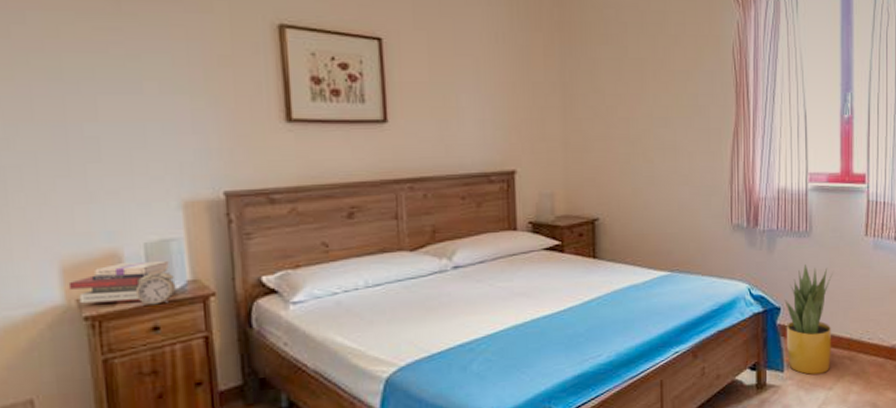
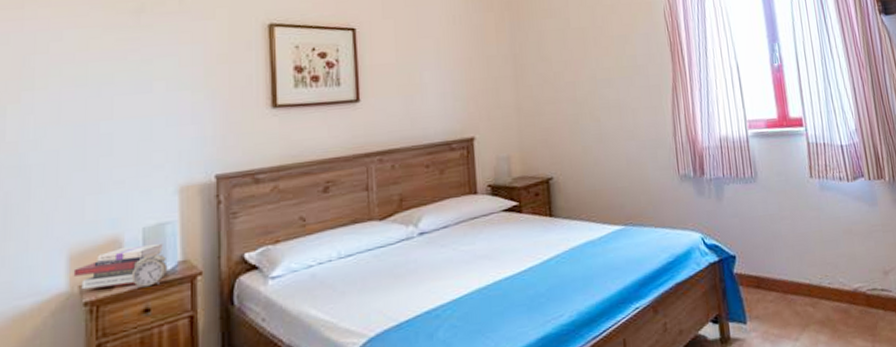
planter: present [784,264,833,375] -> none [738,210,794,326]

